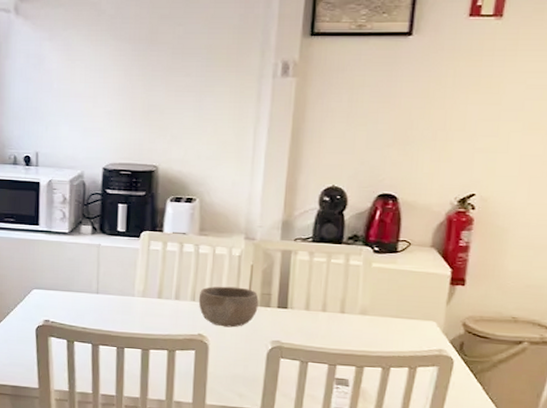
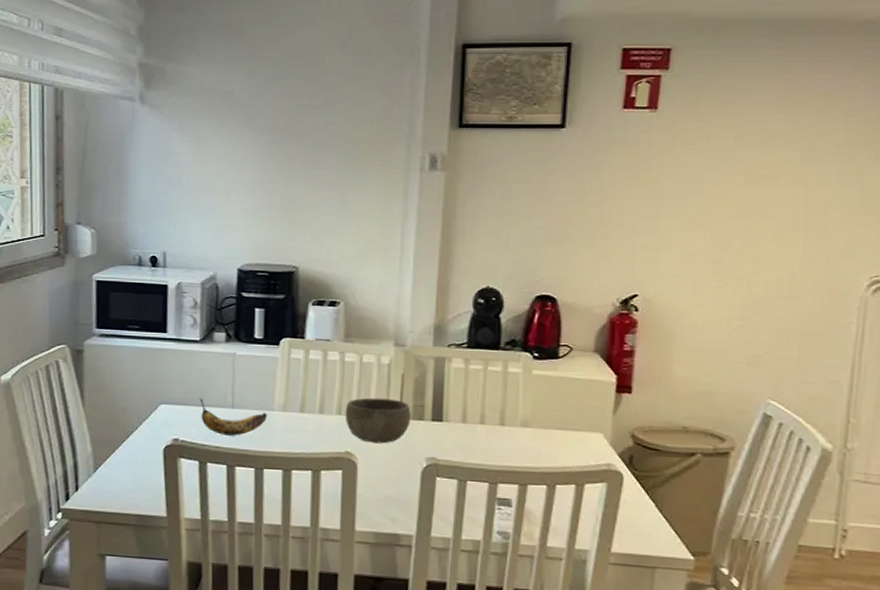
banana: none [67,283,128,318] -> present [199,397,267,436]

